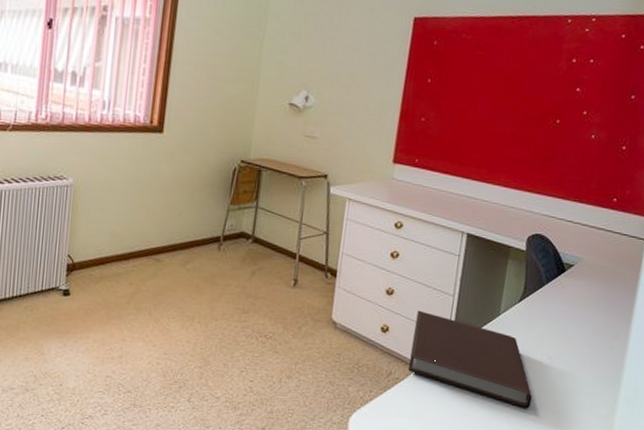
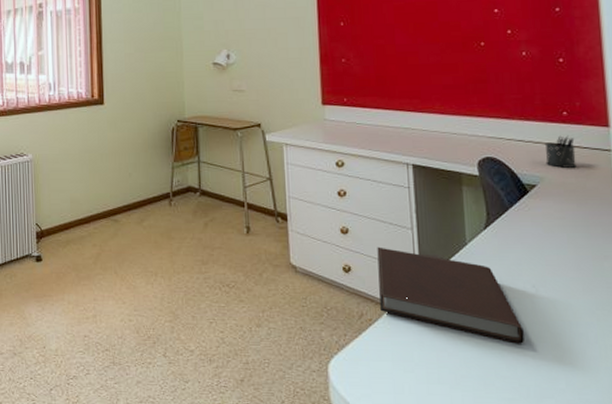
pen holder: none [587,220,617,252] -> present [544,135,577,168]

